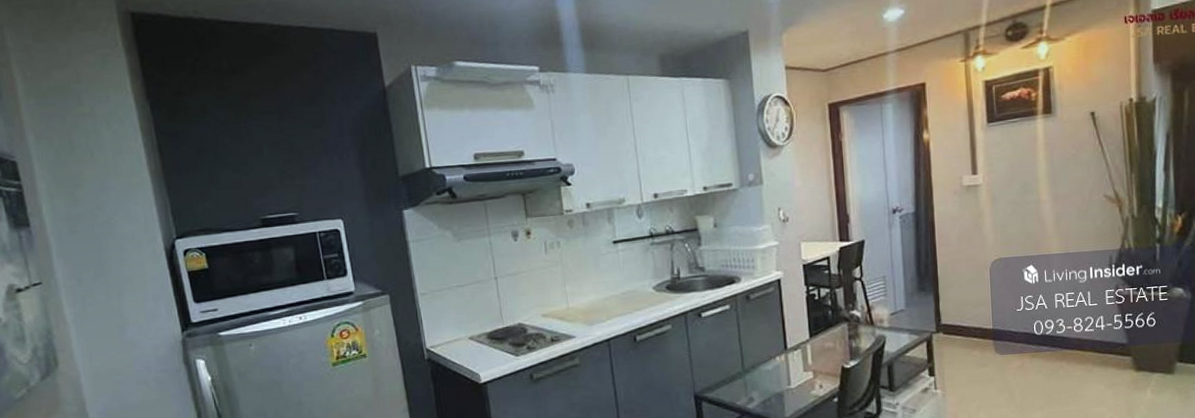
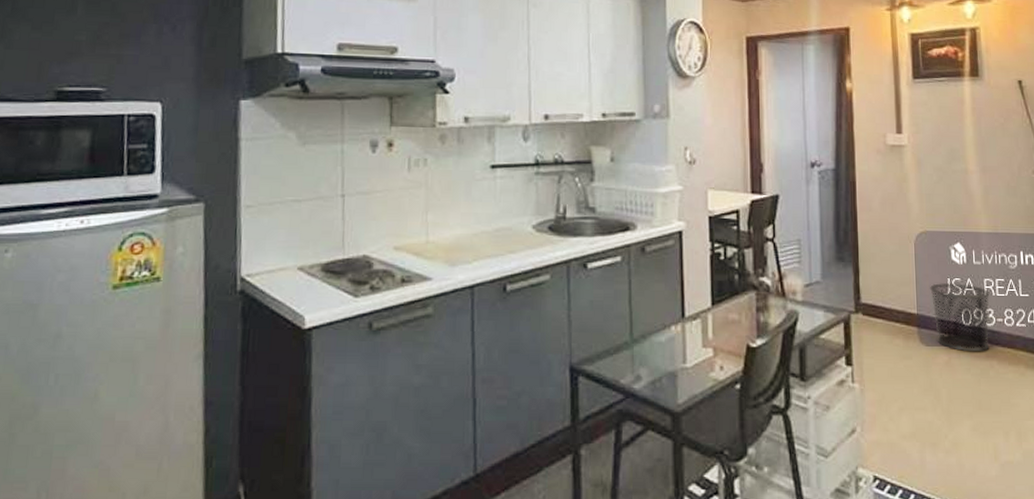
waste bin: none [1004,299,1061,357] -> present [930,282,990,352]

